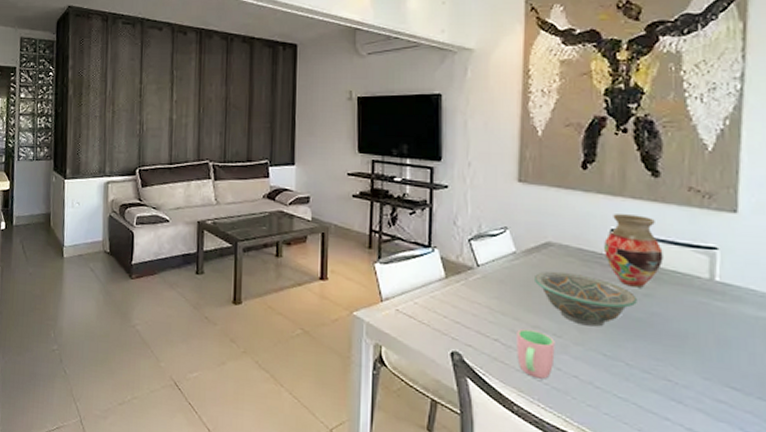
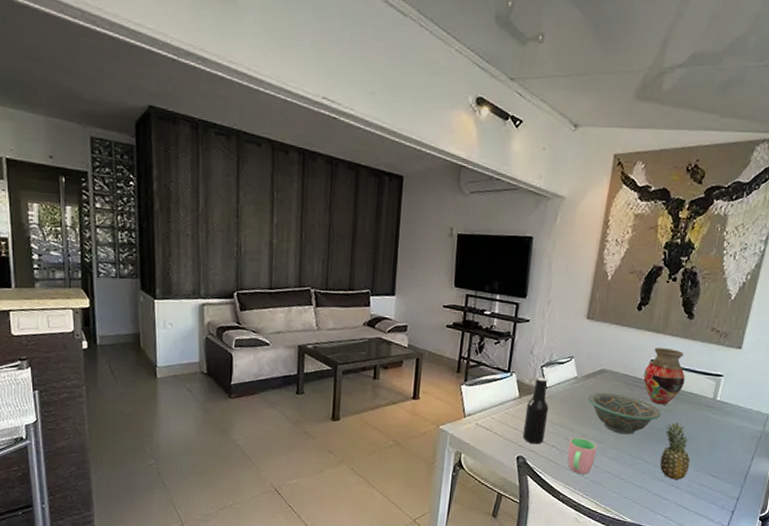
beer bottle: none [455,253,485,338] -> present [522,377,549,445]
fruit: none [647,309,694,392] -> present [659,421,691,480]

